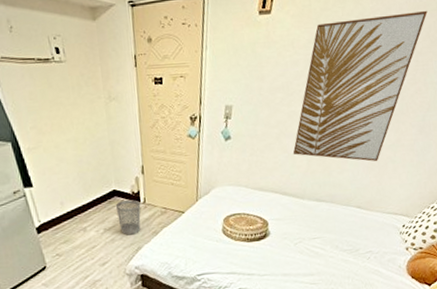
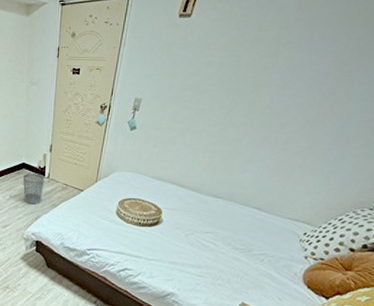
wall art: present [292,10,428,162] -> none [195,21,359,167]

